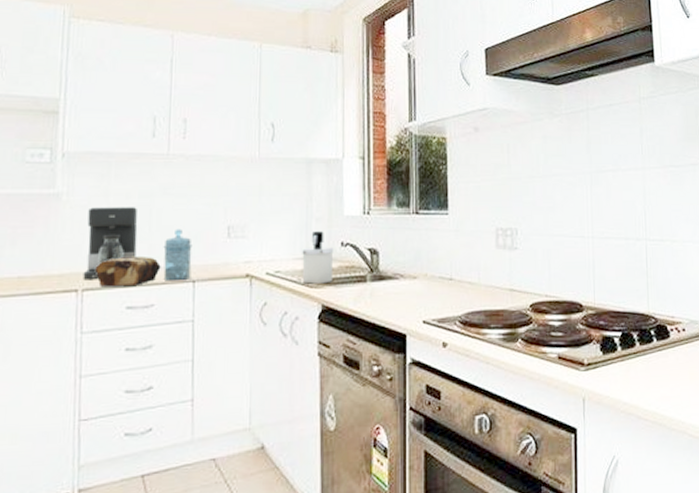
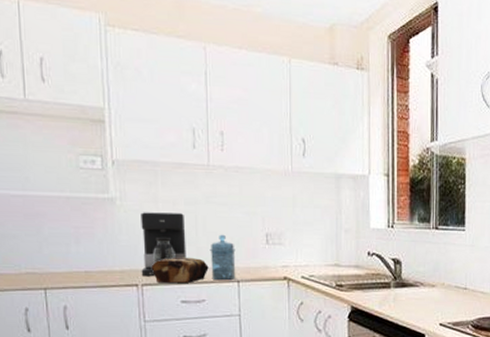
soap dispenser: present [301,231,334,284] -> none [332,241,361,288]

